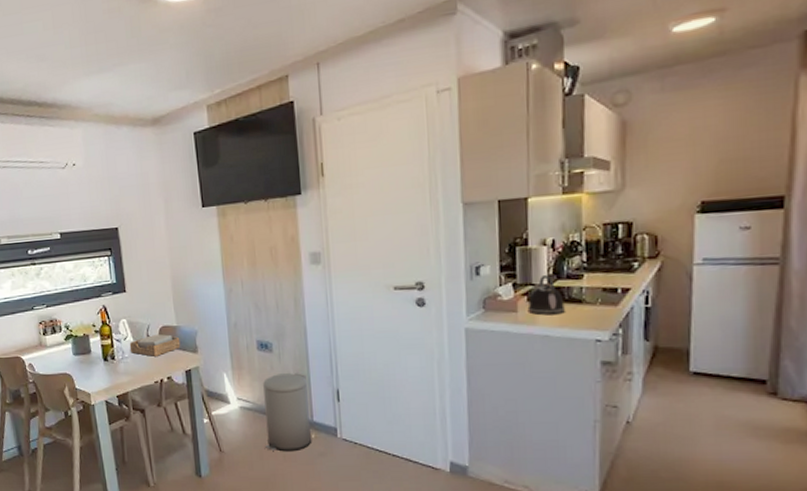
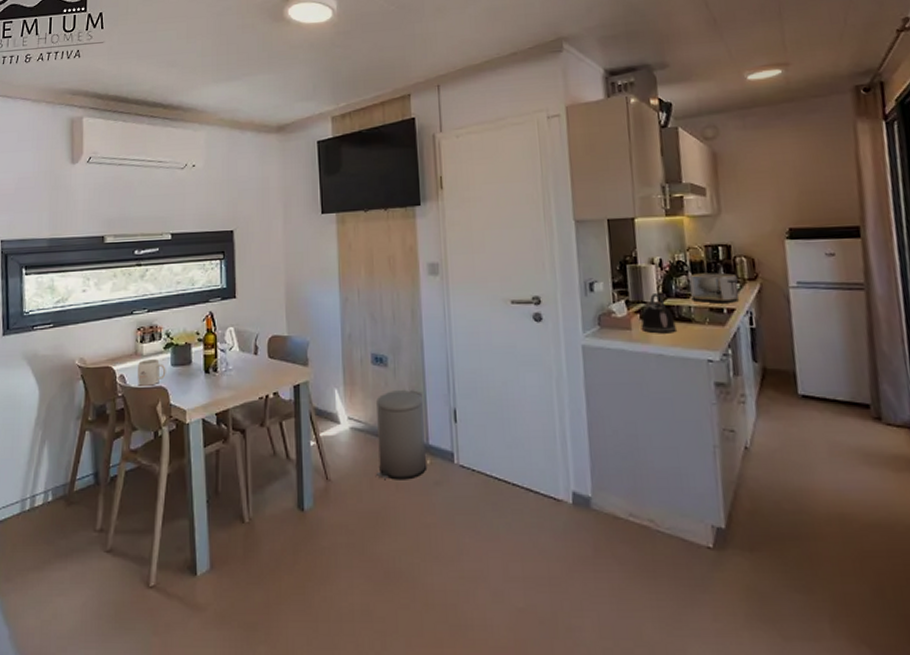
mug: none [43,349,69,374] -> present [138,359,166,387]
napkin holder: present [129,334,181,357] -> none [235,345,290,369]
toaster: none [583,252,637,284] -> present [689,273,740,304]

